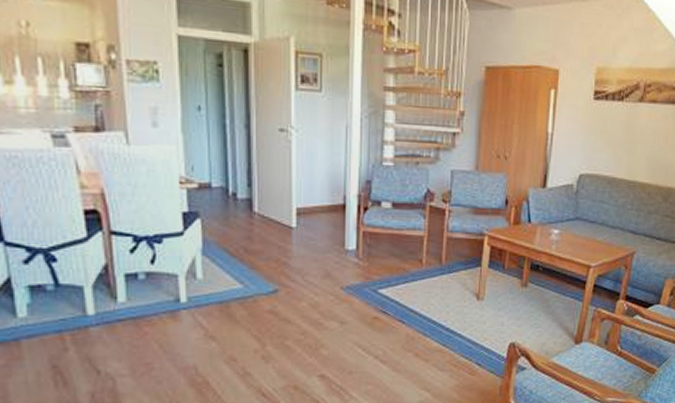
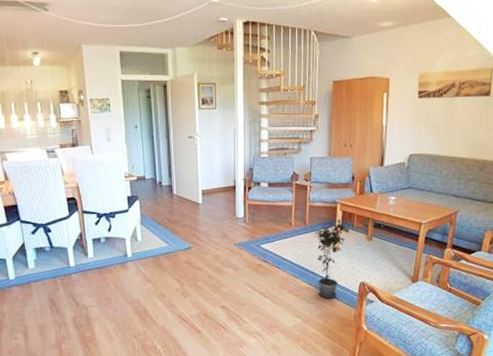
potted plant: none [451,257,499,365] -> present [314,219,349,299]

